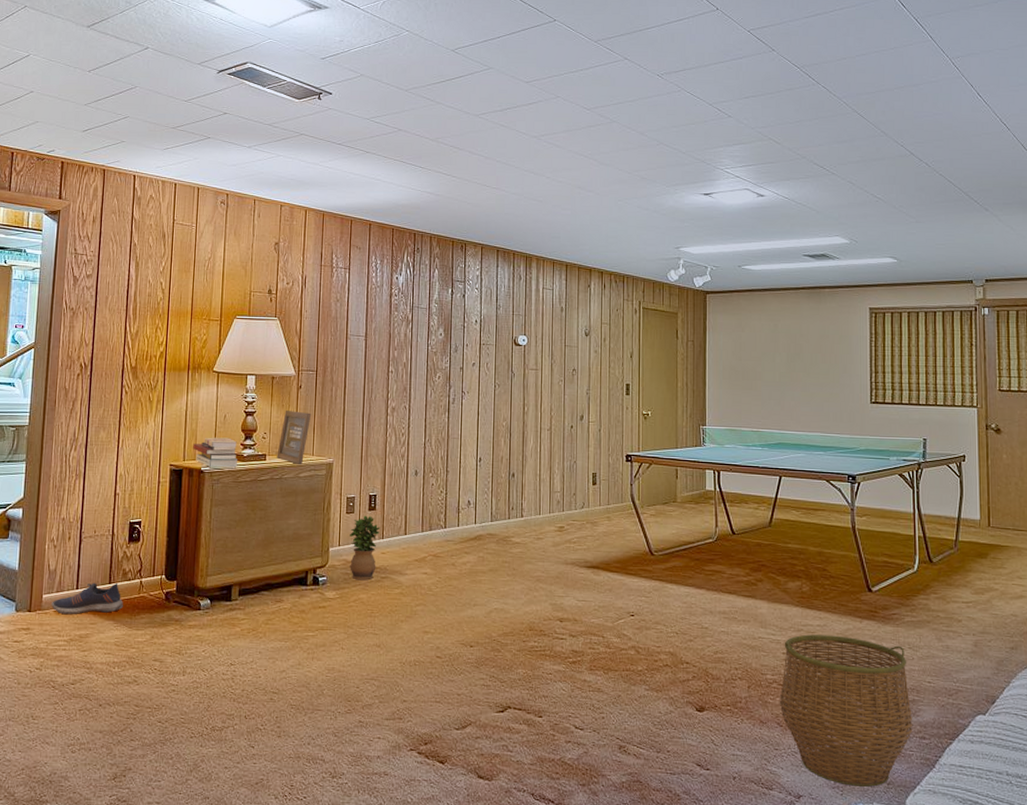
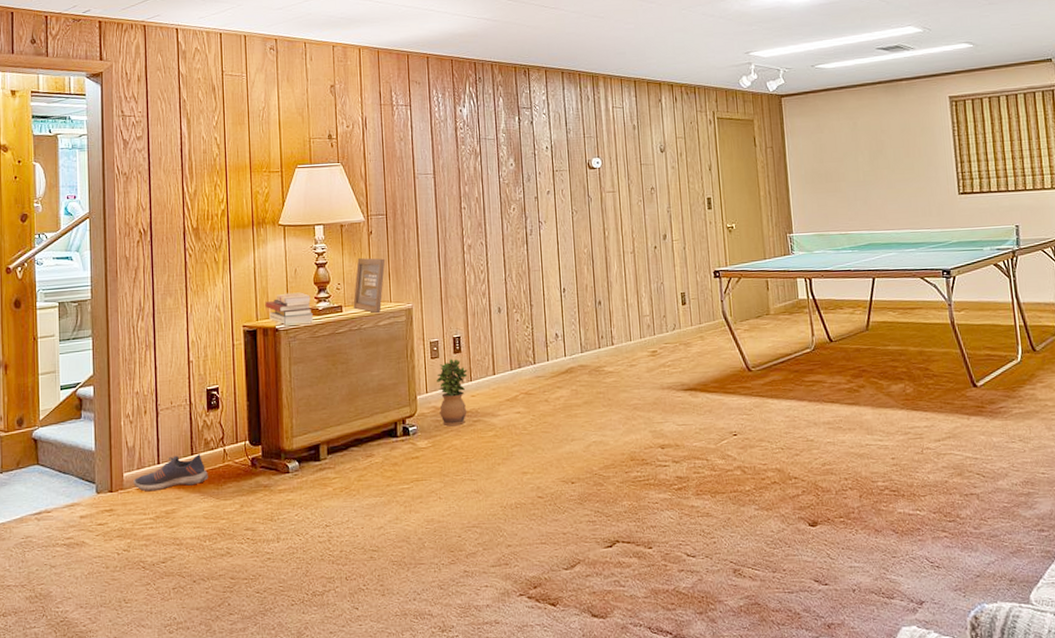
basket: present [779,634,913,787] -> none [892,435,1030,587]

